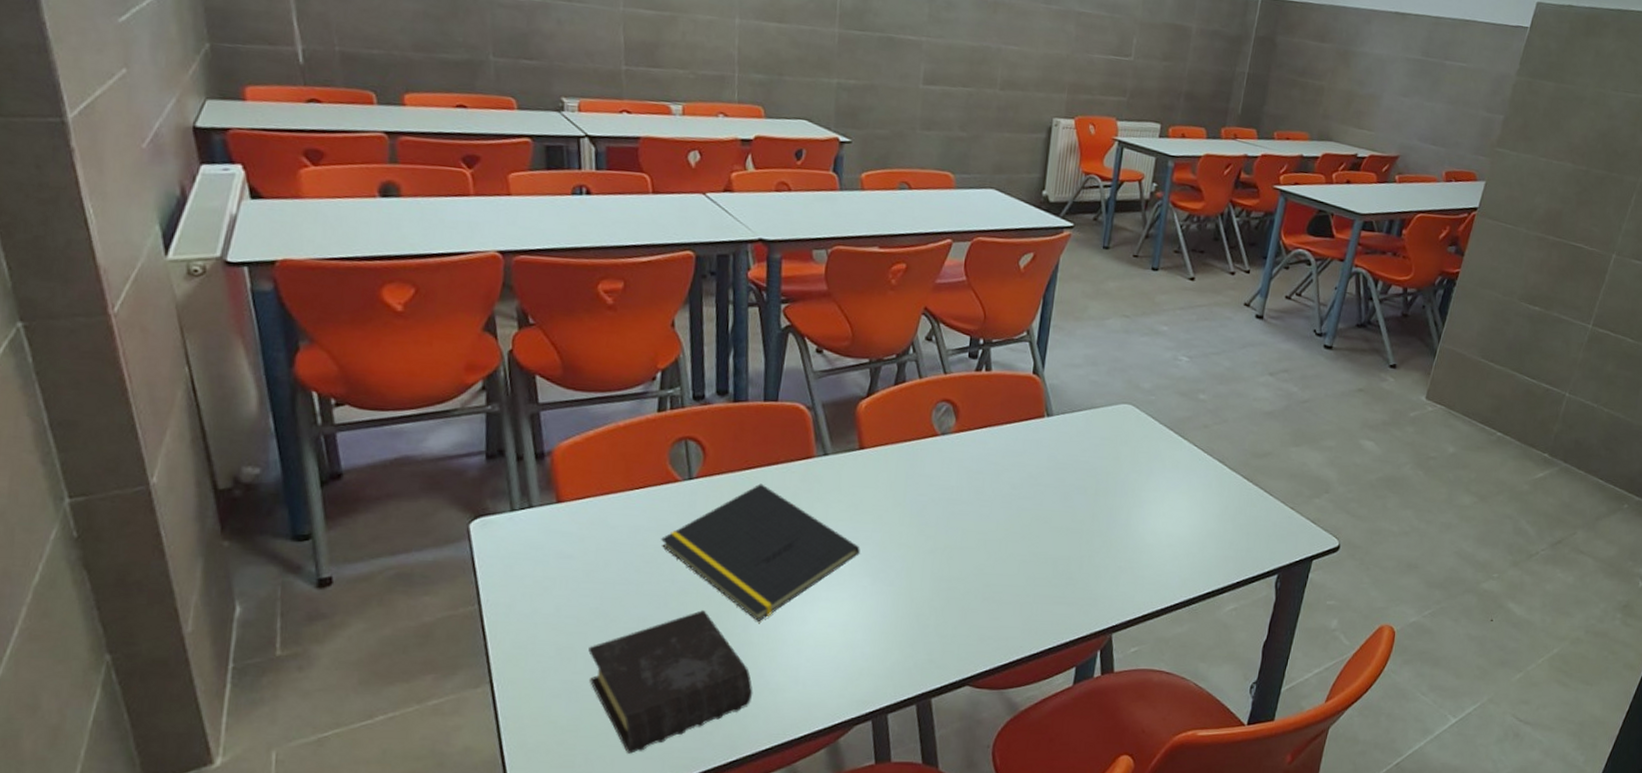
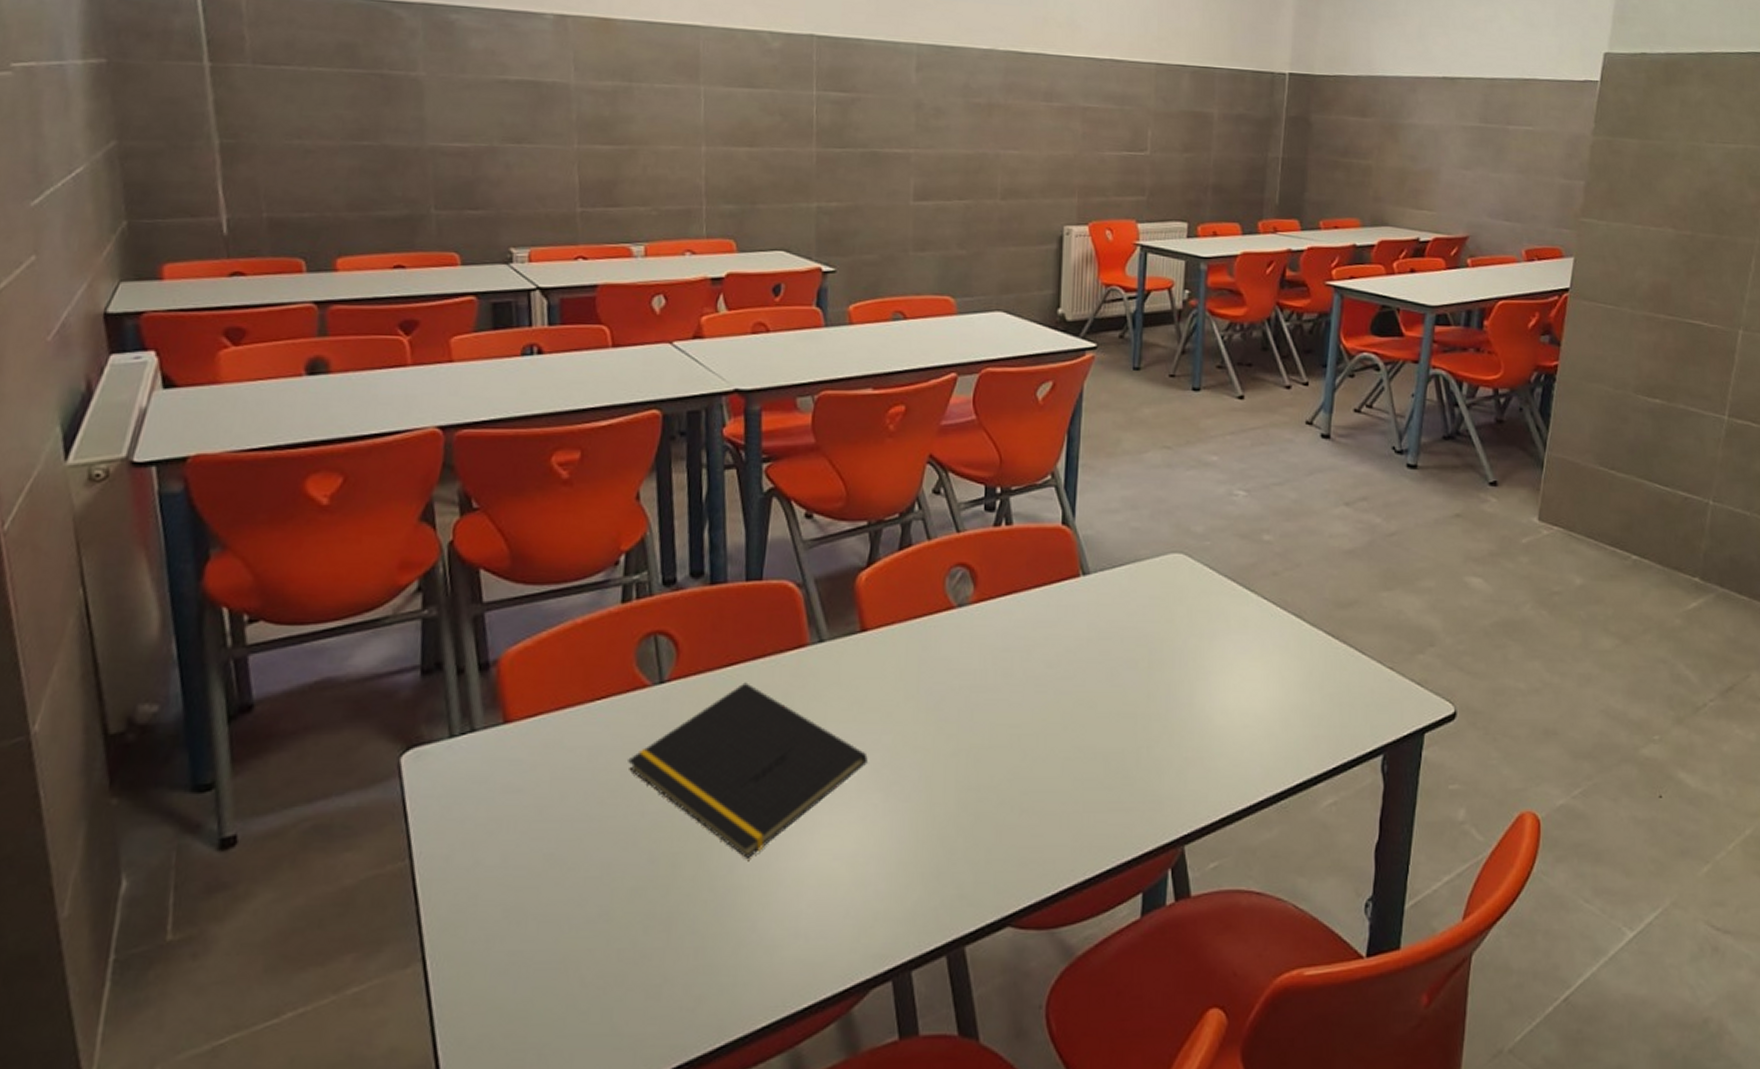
book: present [588,610,753,754] -> none [541,848,744,1044]

